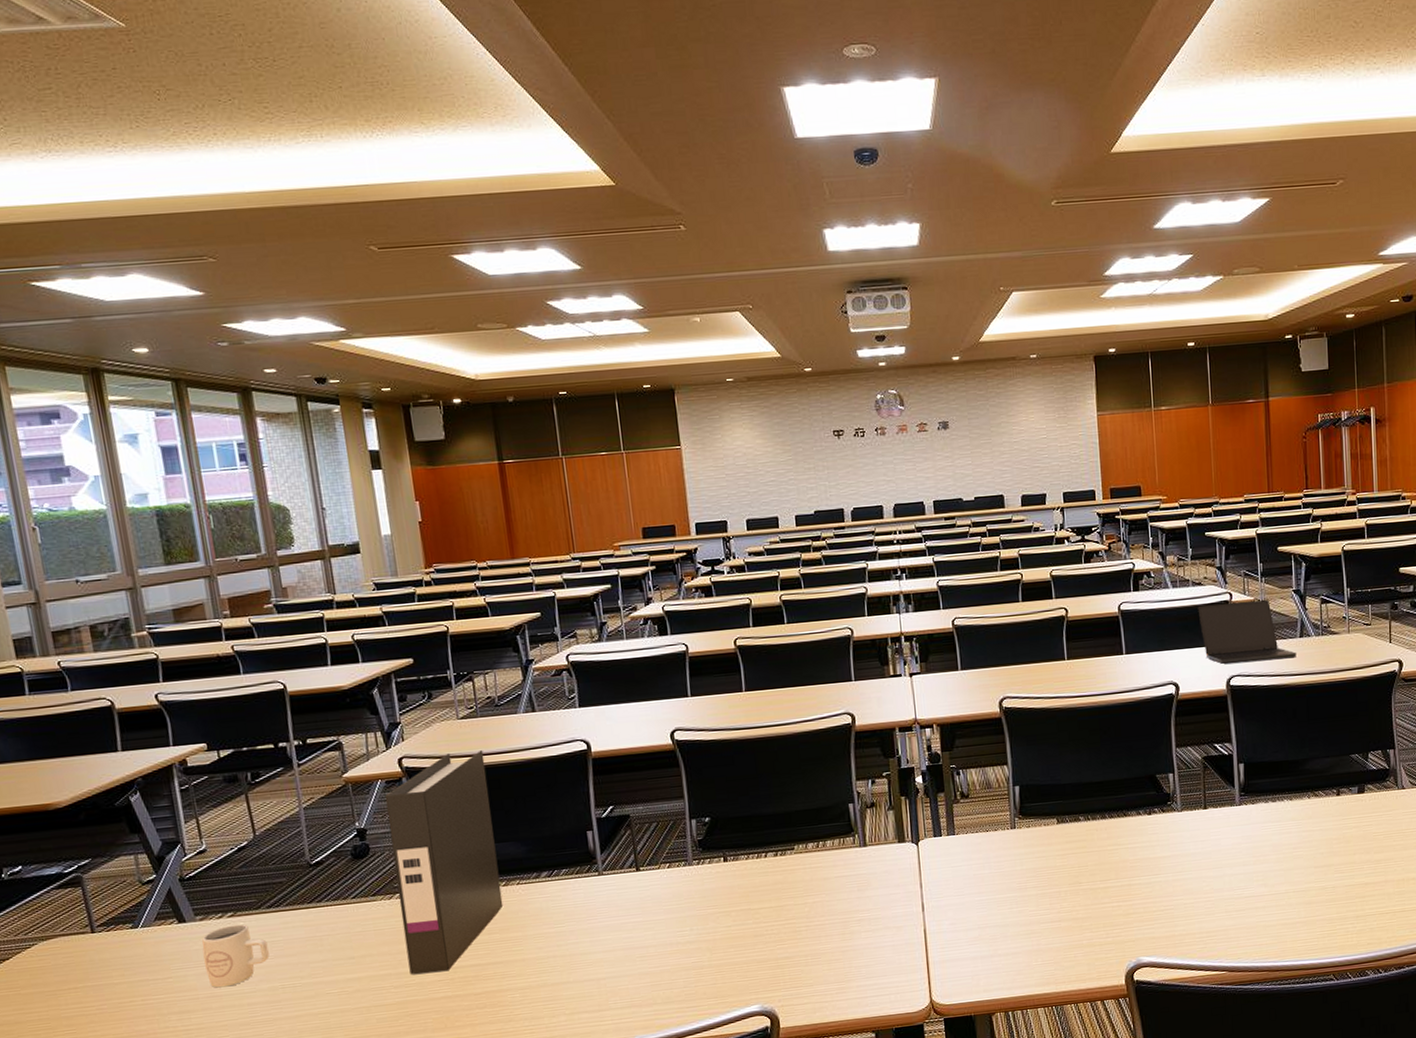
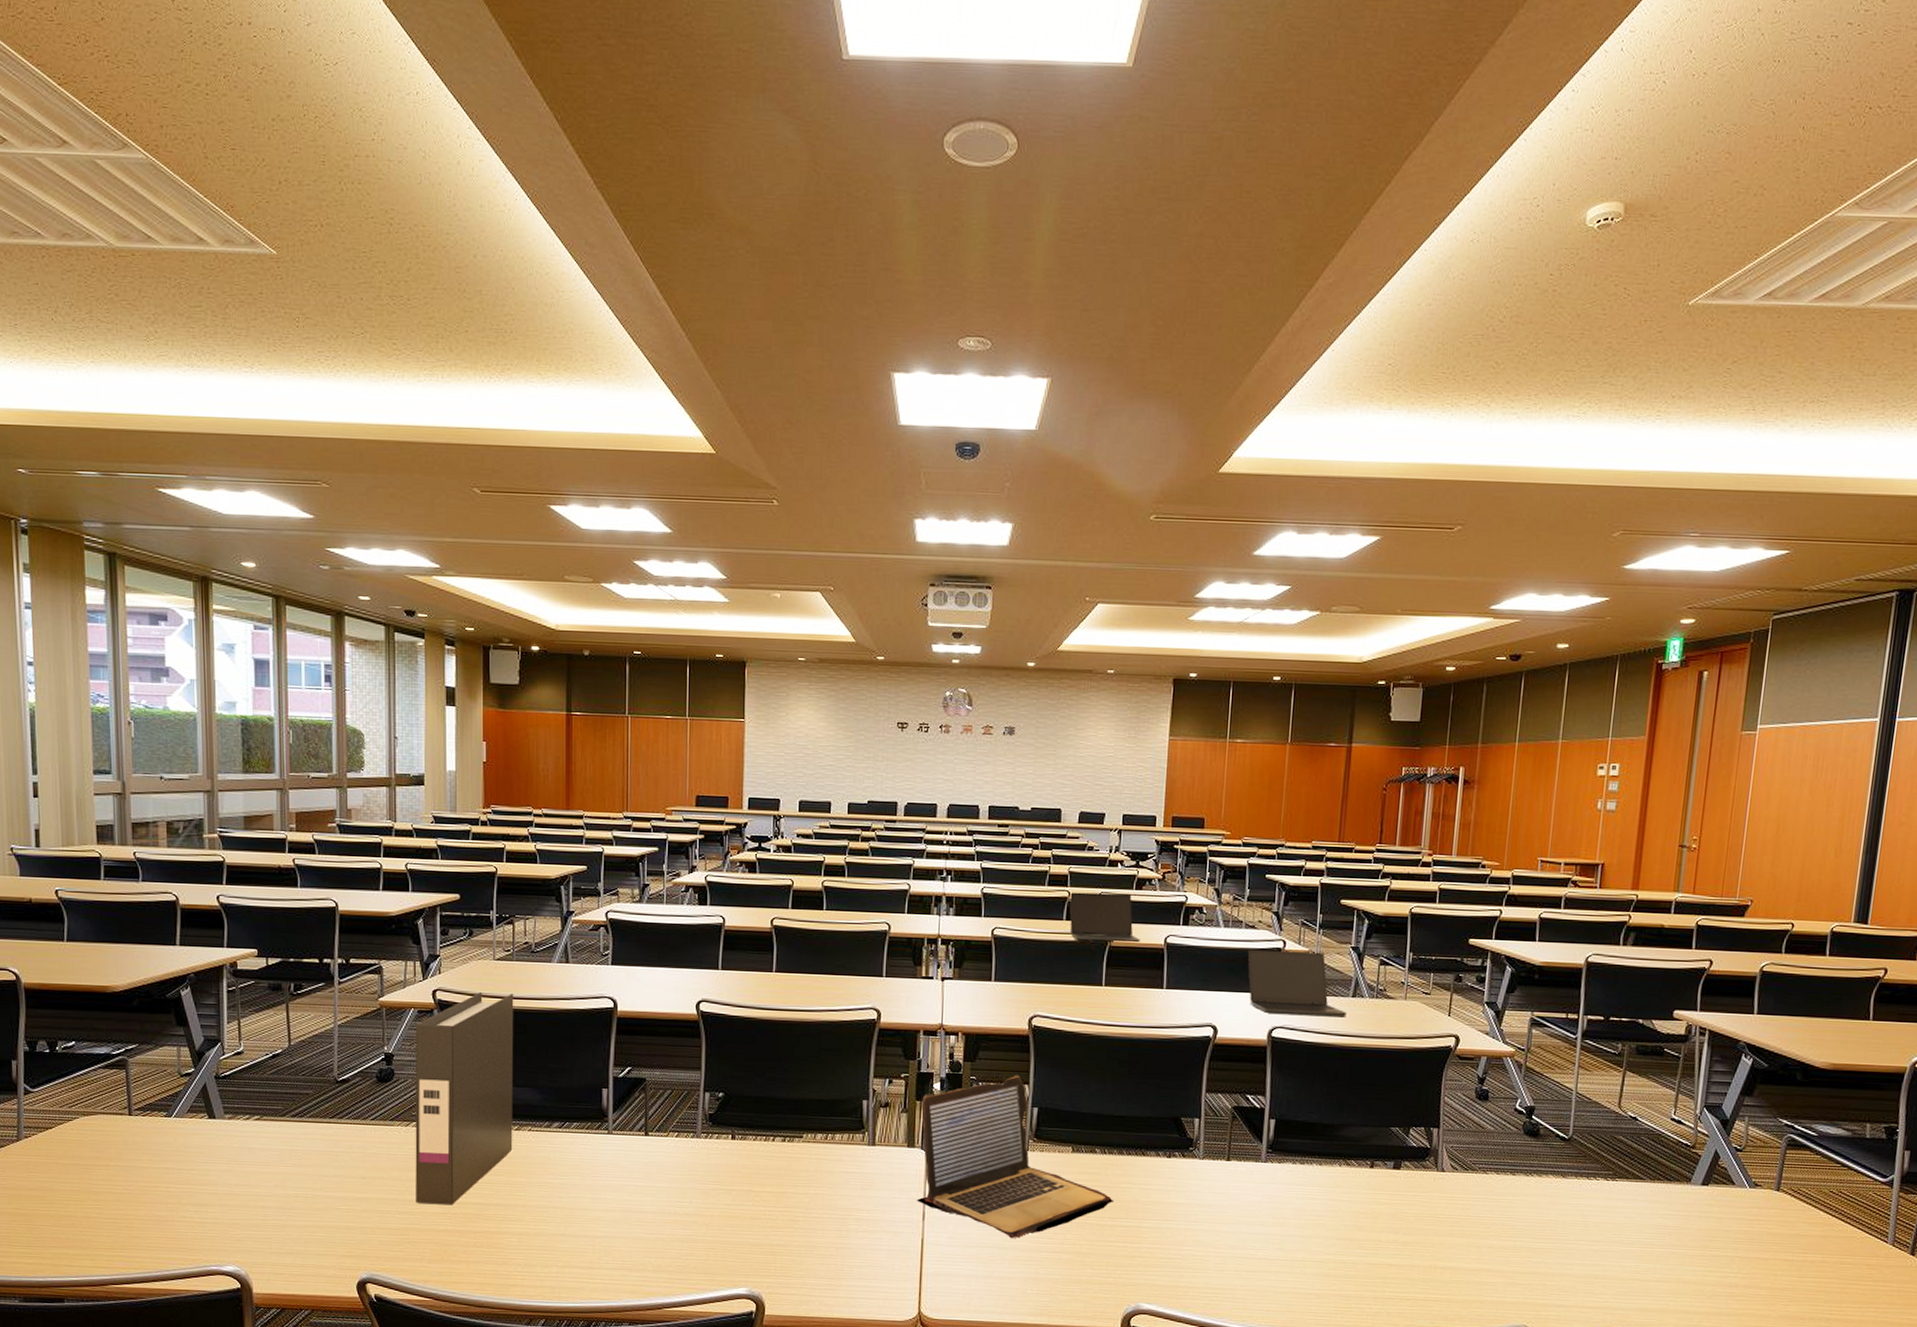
mug: present [201,924,269,988] -> none [227,1128,287,1187]
laptop: none [905,757,1104,916] -> present [916,1075,1115,1239]
laptop: none [1023,568,1095,620] -> present [1069,892,1140,943]

